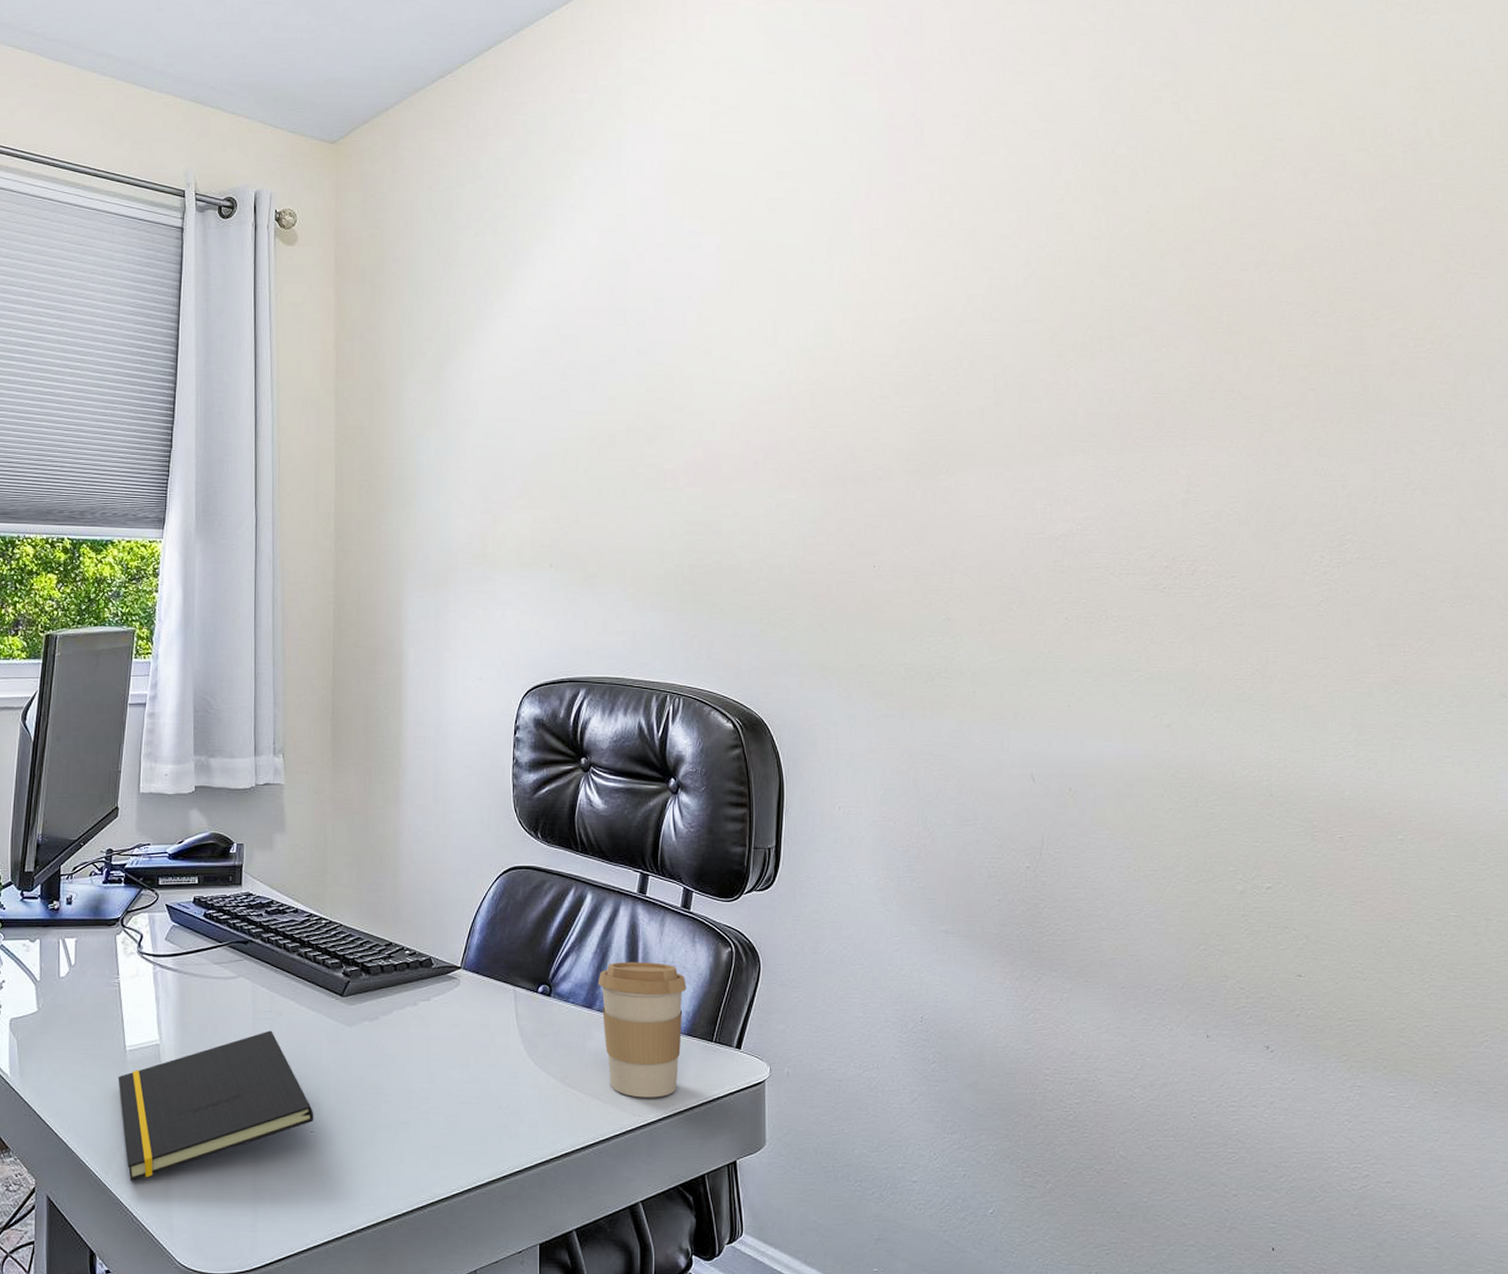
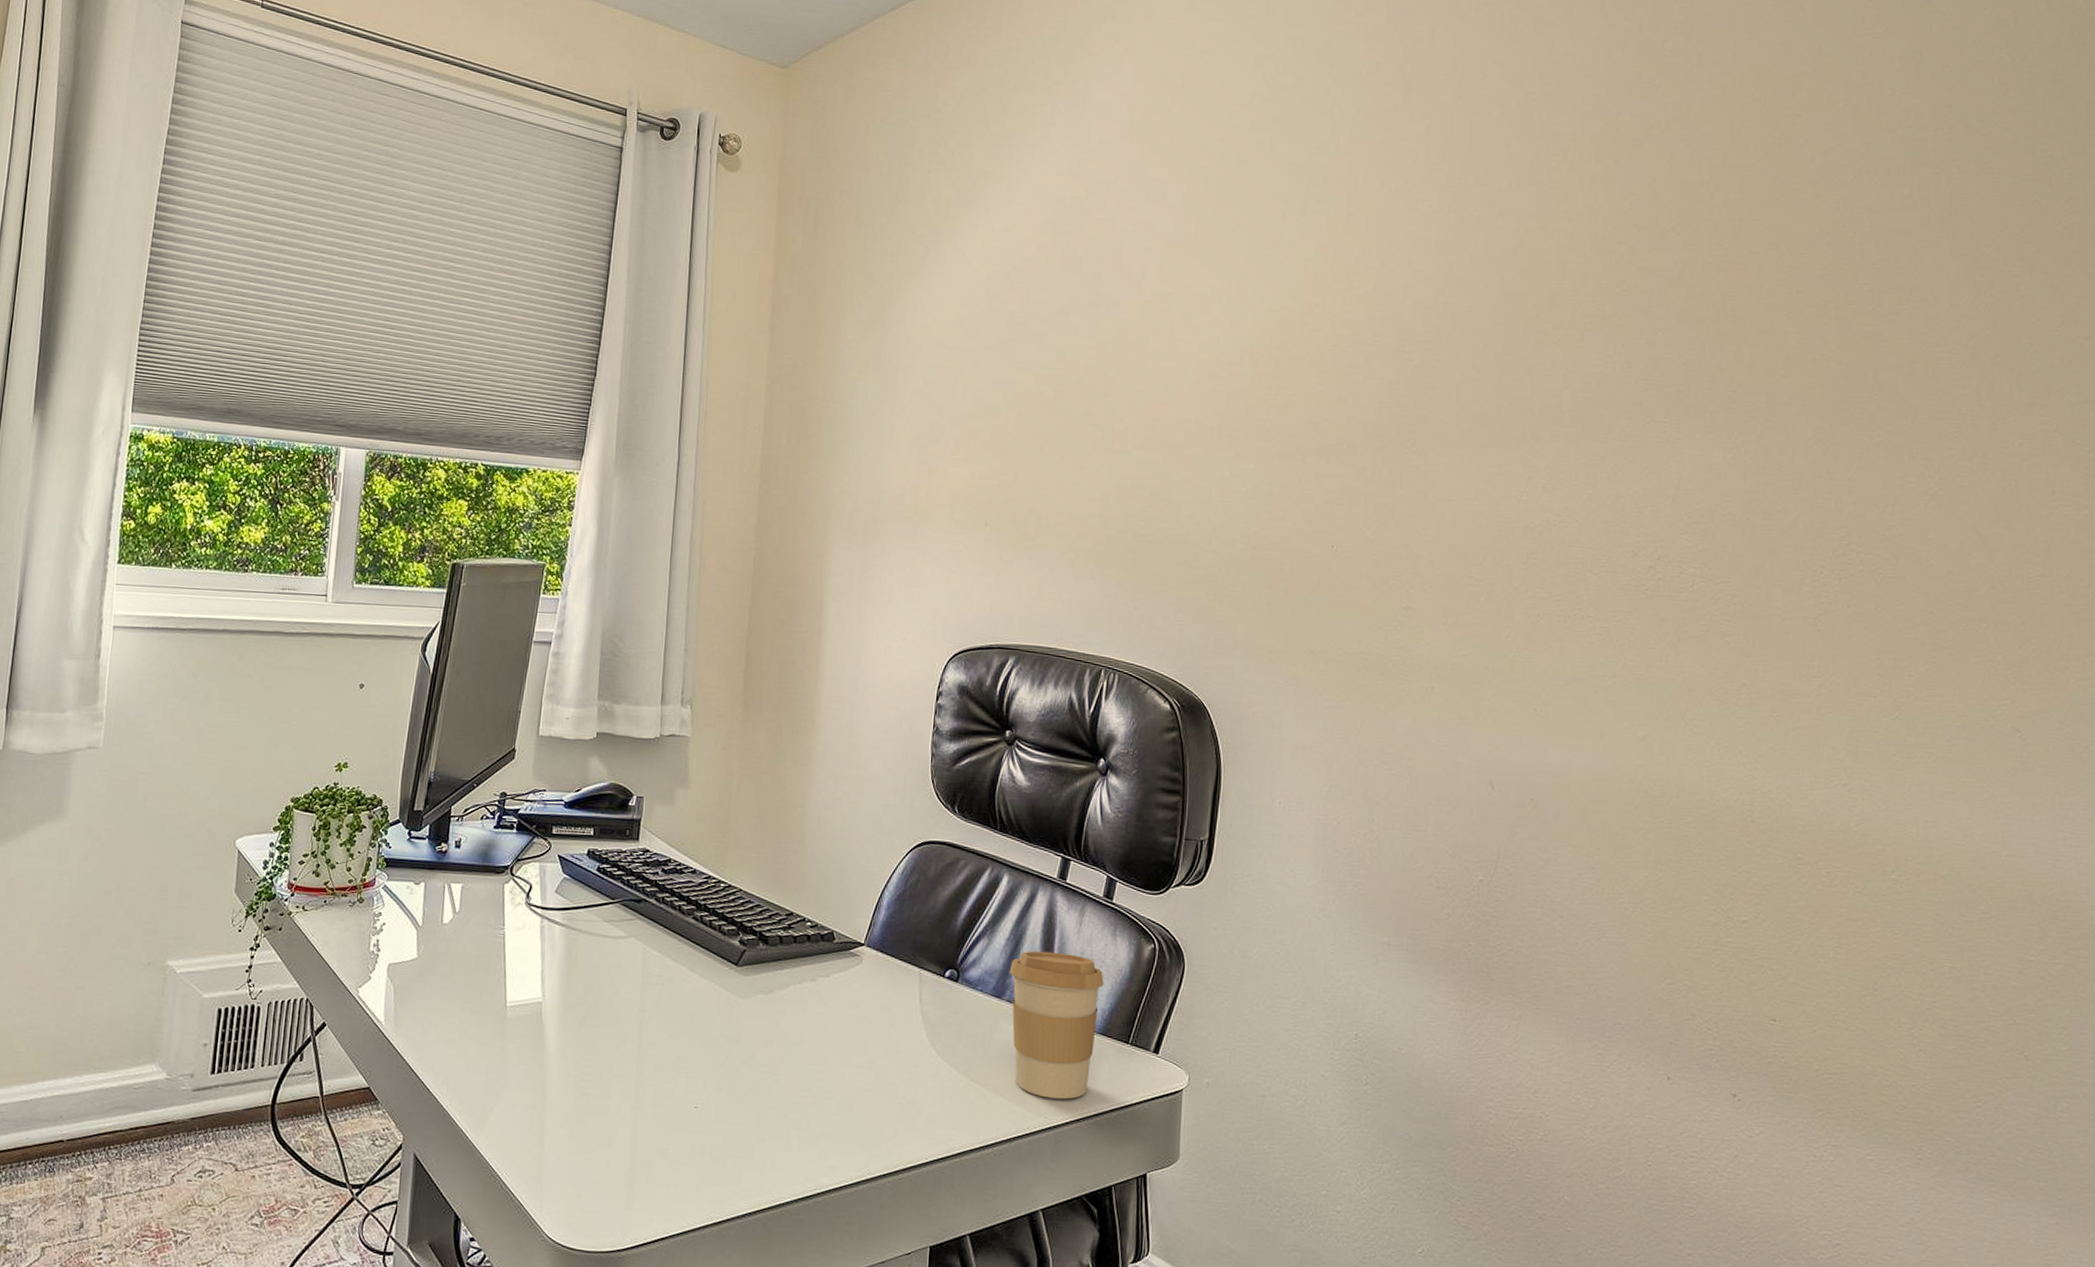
notepad: present [118,1030,314,1182] -> none [496,996,700,1146]

